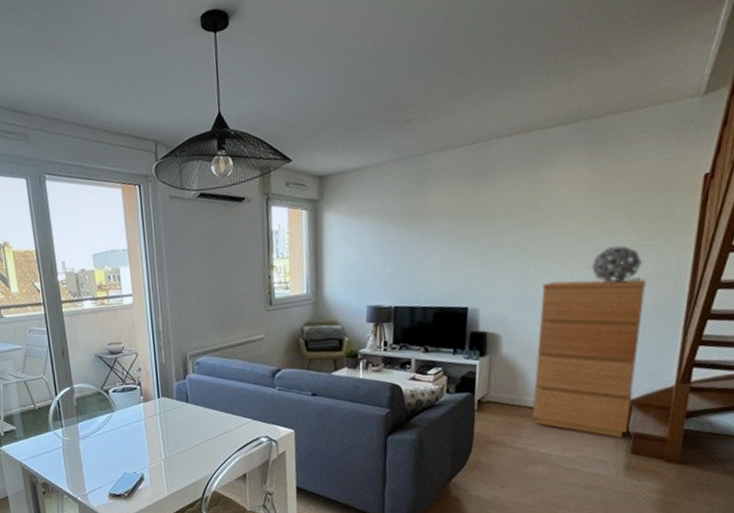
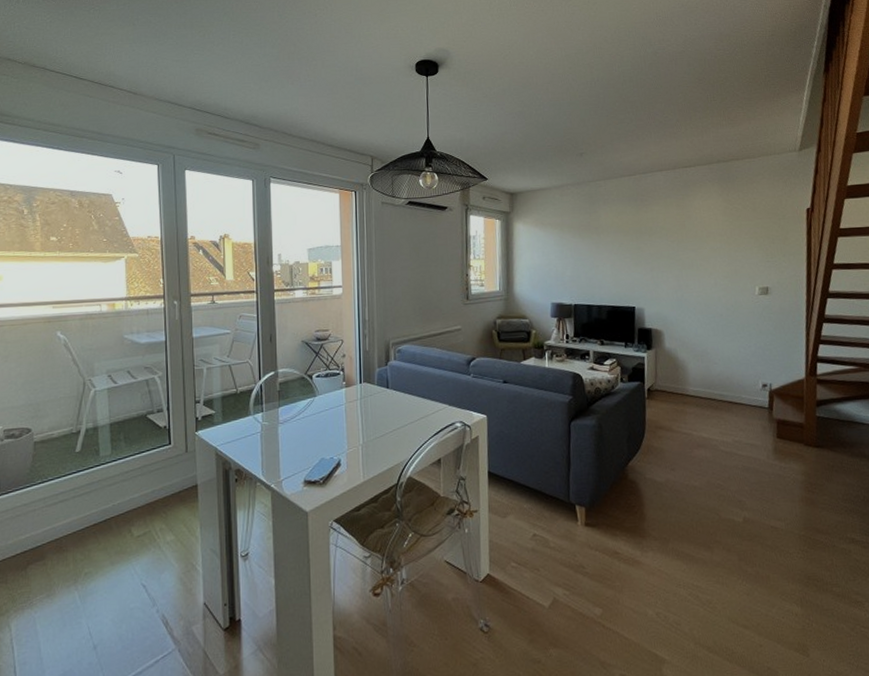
dresser: present [532,279,646,438] -> none [693,287,774,424]
decorative sphere: present [592,245,642,284] -> none [731,260,769,291]

